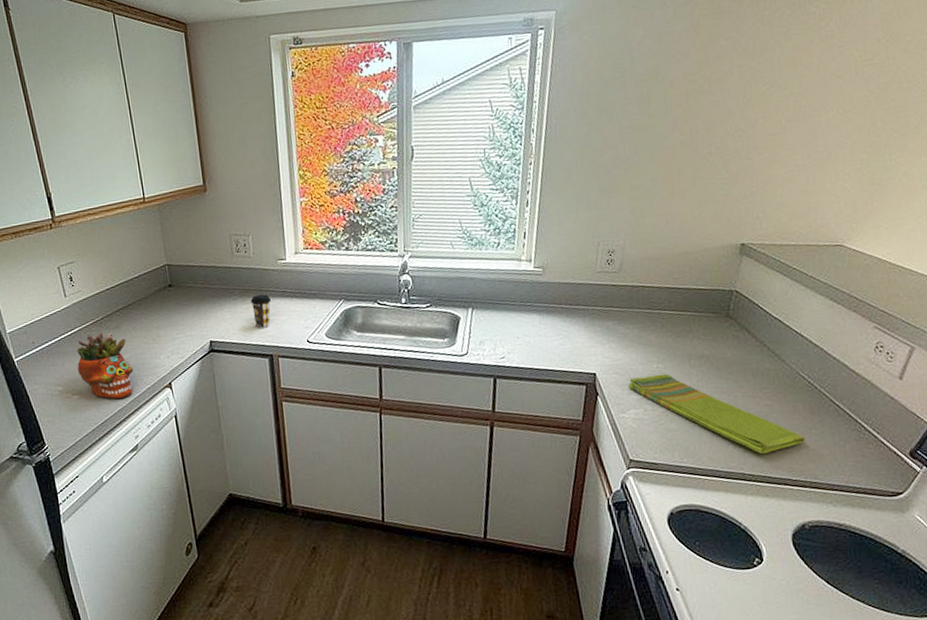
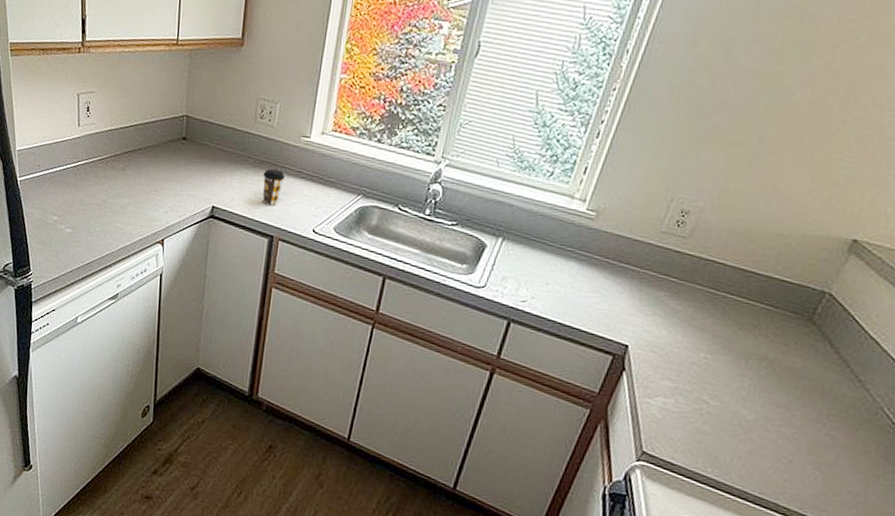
succulent planter: present [76,332,134,400] -> none [75,170,130,244]
dish towel: present [629,373,806,454] -> none [664,362,869,491]

